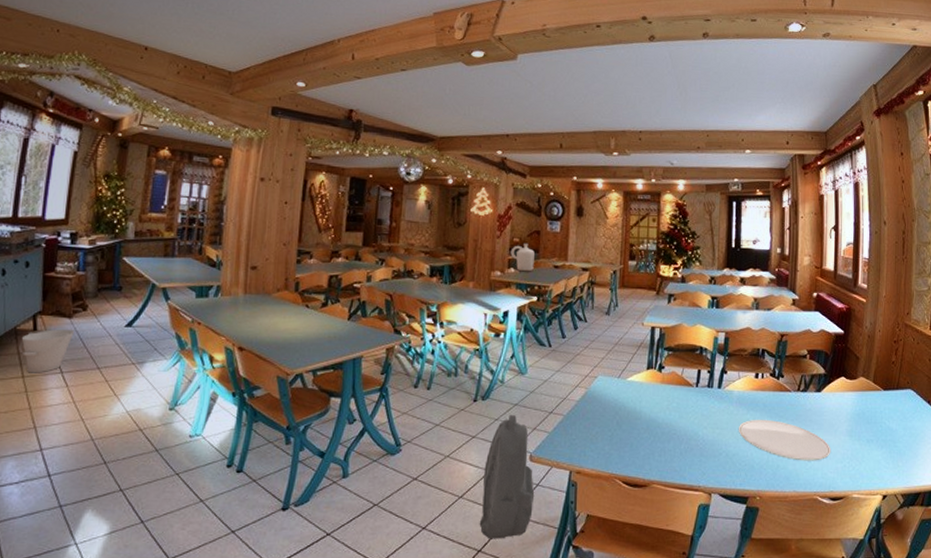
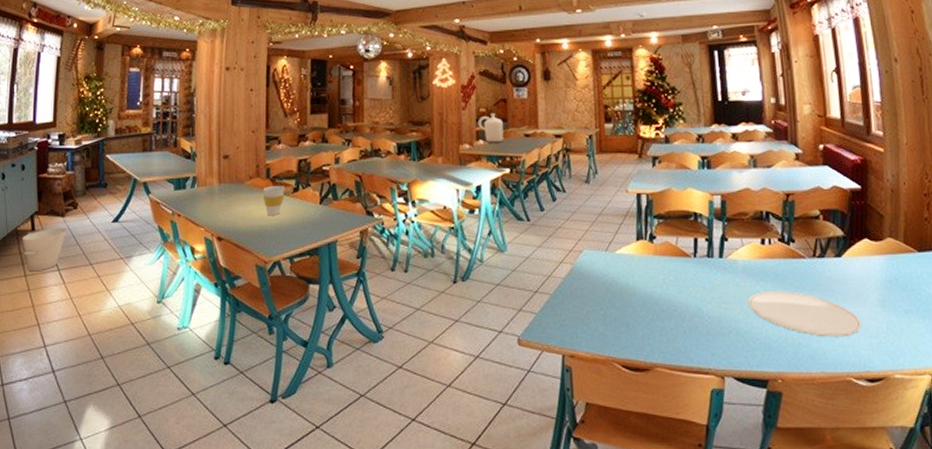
cup: none [290,300,314,329] -> present [264,186,286,216]
backpack: present [479,414,535,539] -> none [470,295,527,431]

